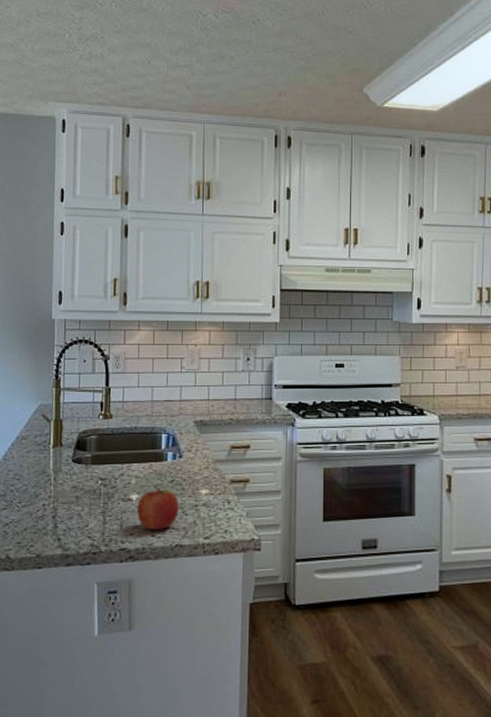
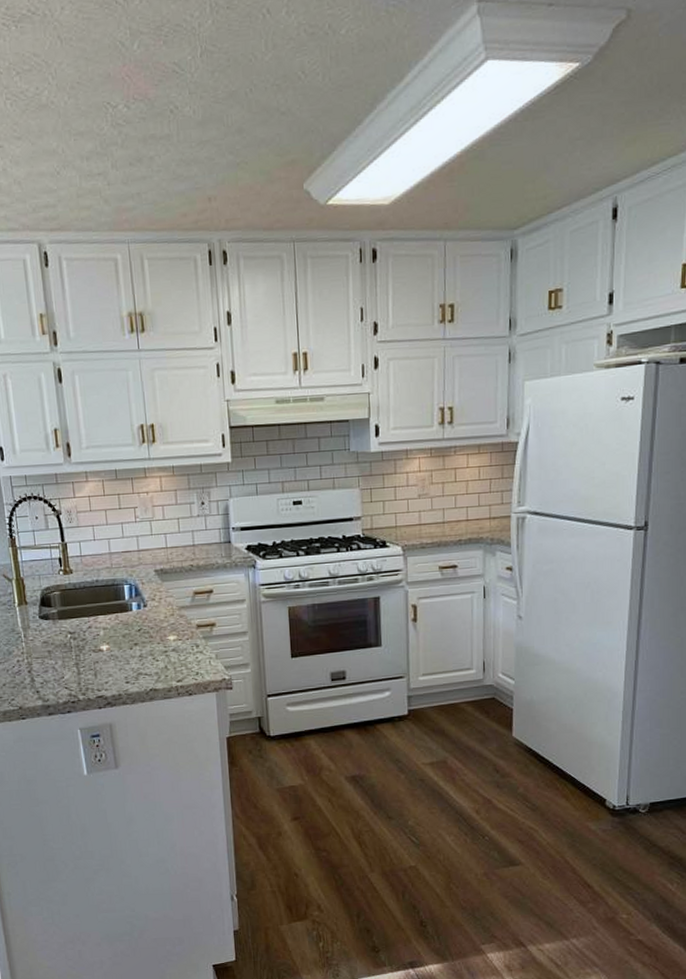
fruit: present [137,488,179,530] -> none [108,637,150,677]

